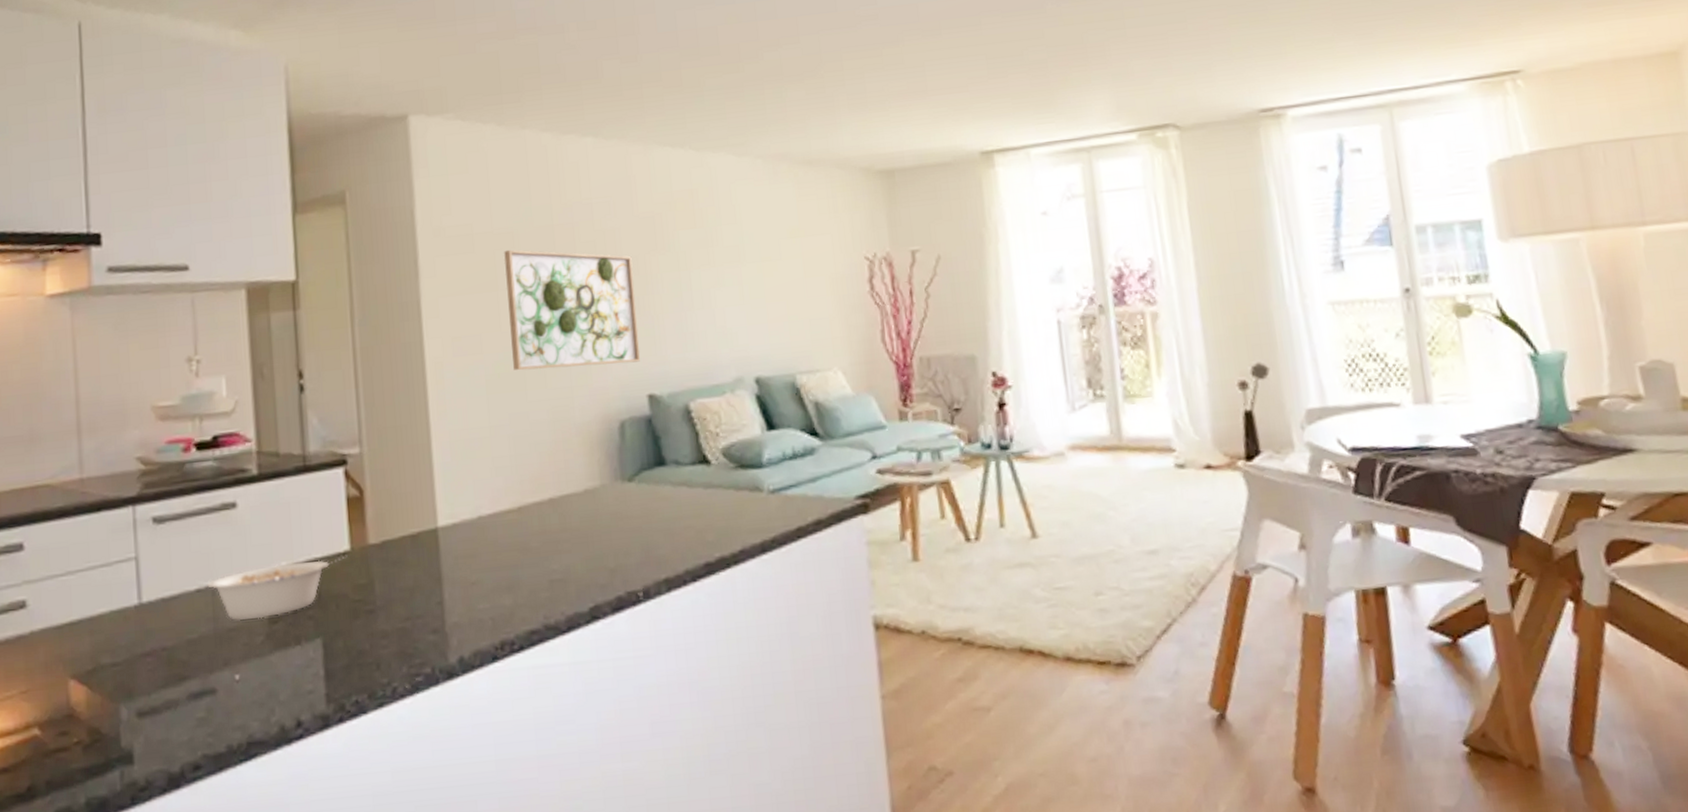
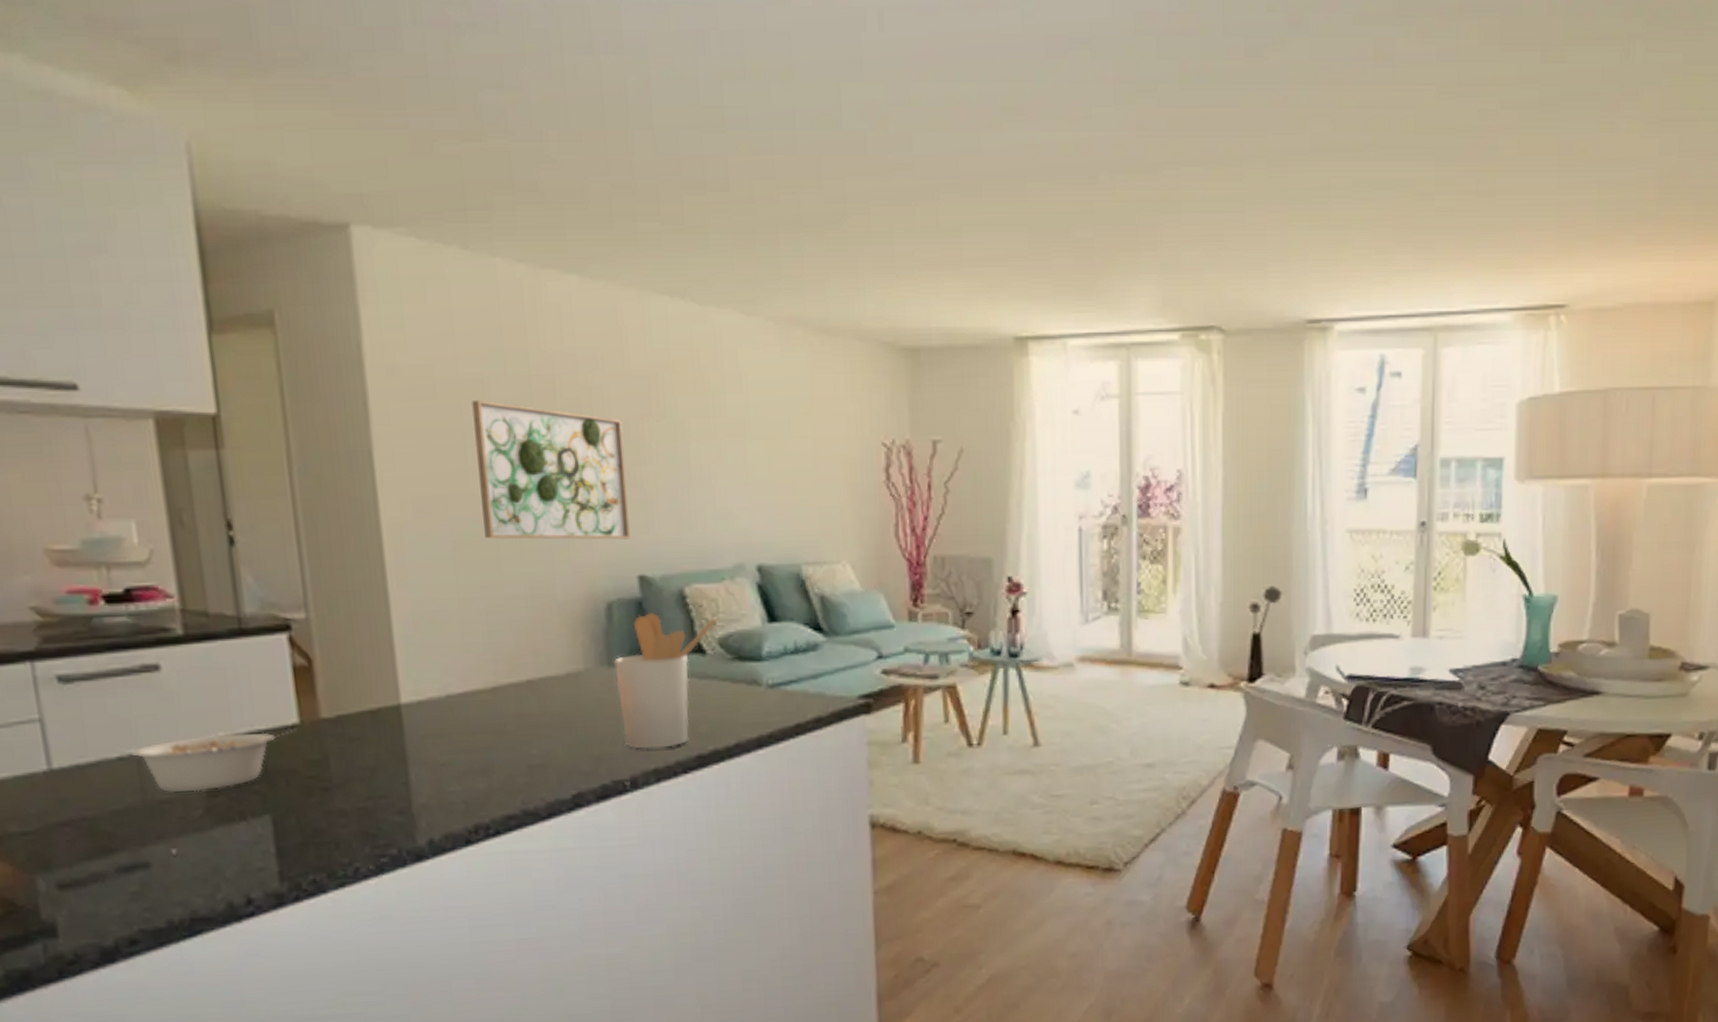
utensil holder: none [627,428,721,560] -> present [614,613,719,749]

